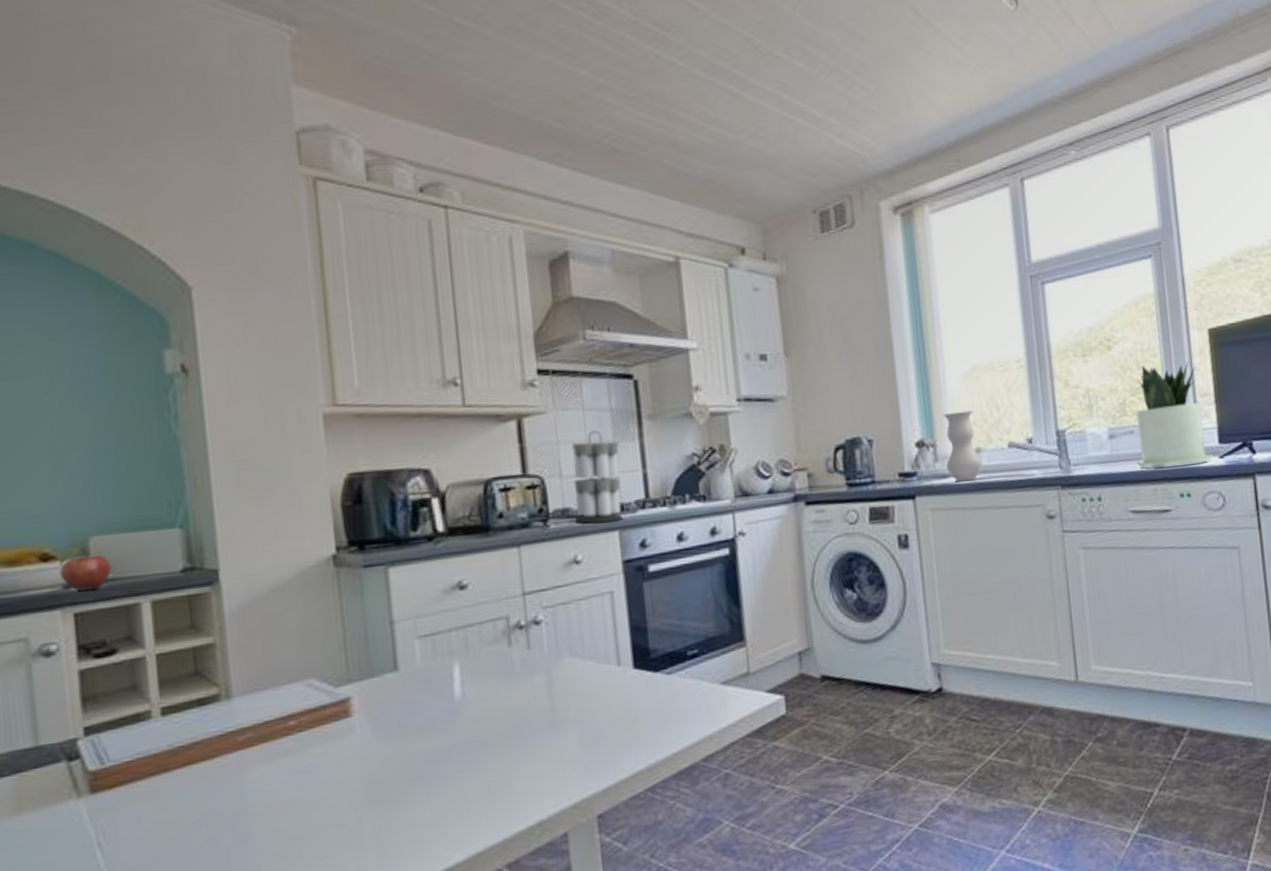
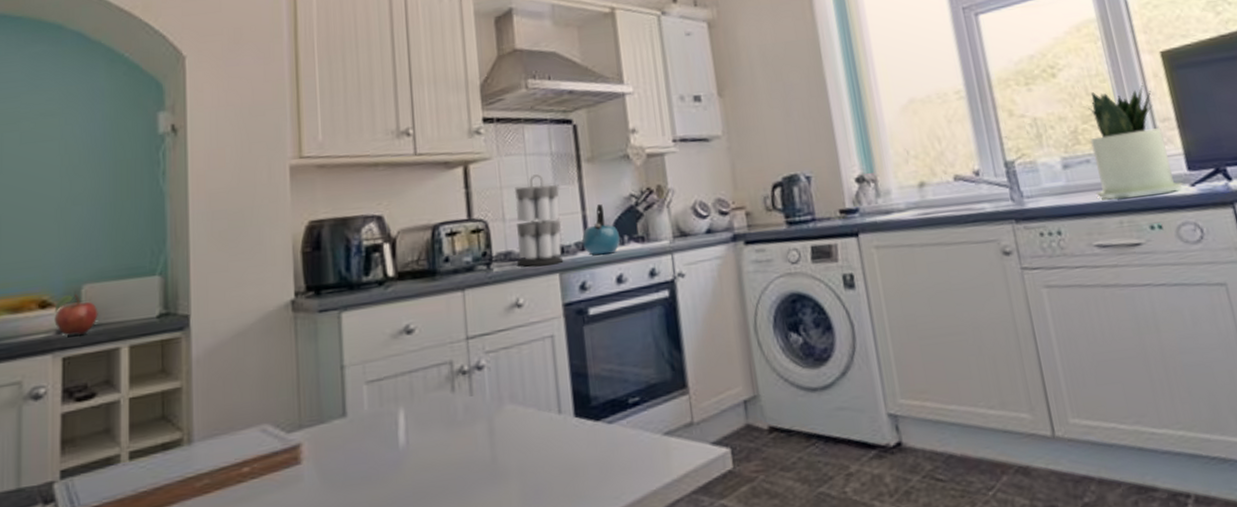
kettle: none [642,461,682,514] -> present [582,203,621,255]
vase: present [942,410,983,481] -> none [881,143,928,217]

